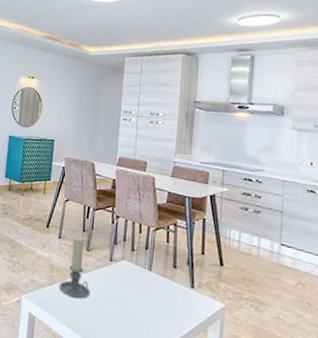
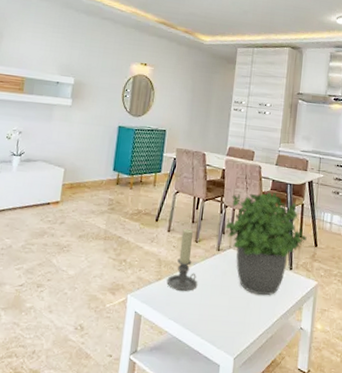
potted plant: none [118,204,210,314] -> present [225,192,307,296]

